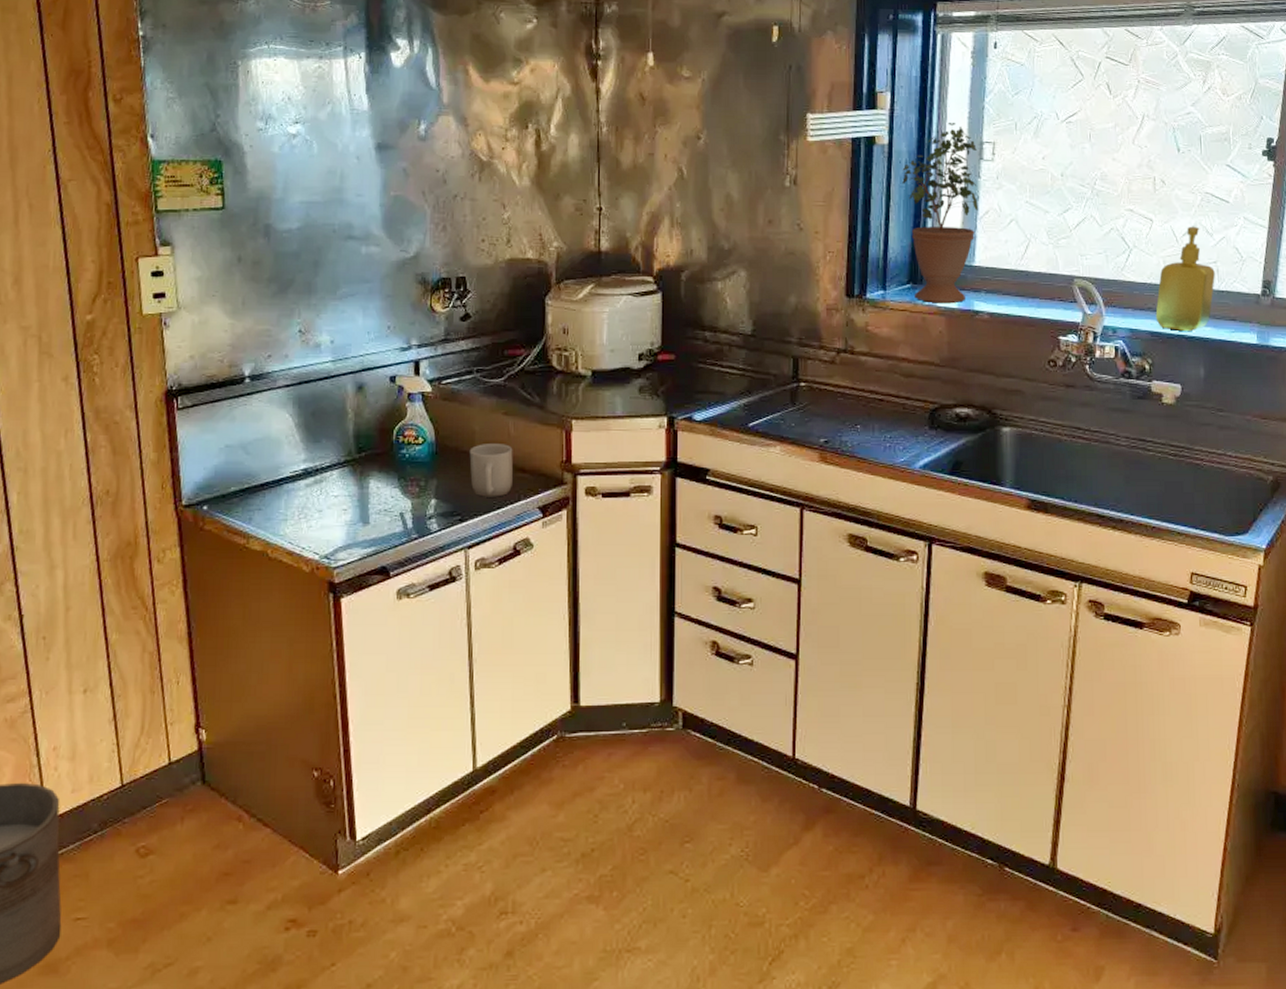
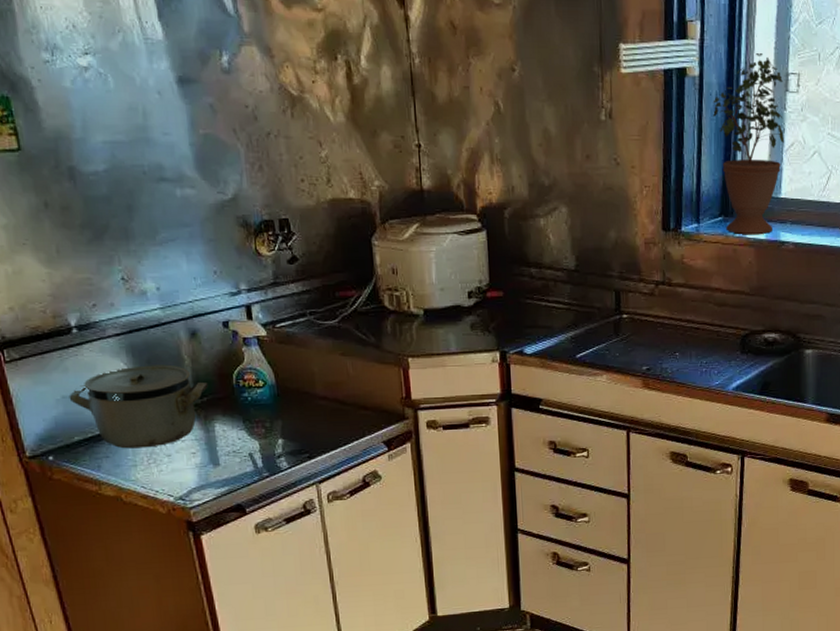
saucepan: none [232,417,368,502] -> present [69,364,208,449]
mug: present [469,442,514,497] -> none [311,382,357,435]

